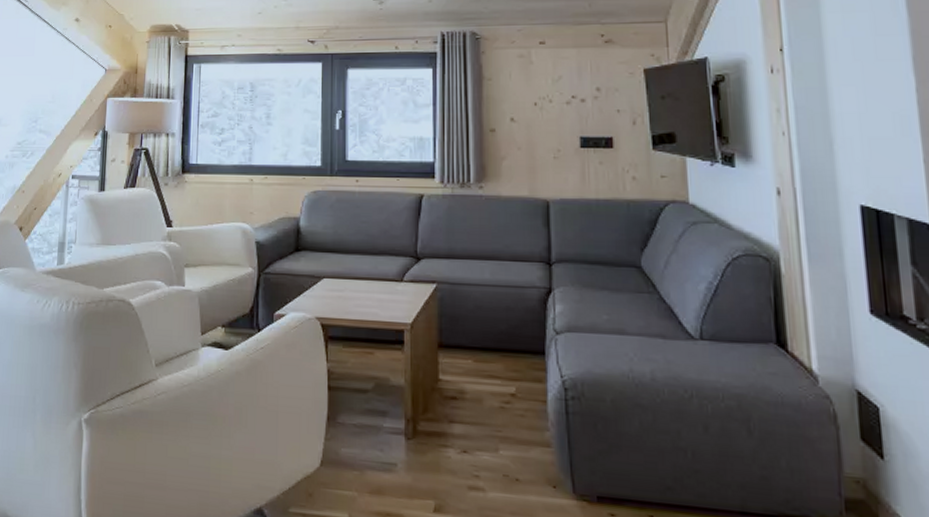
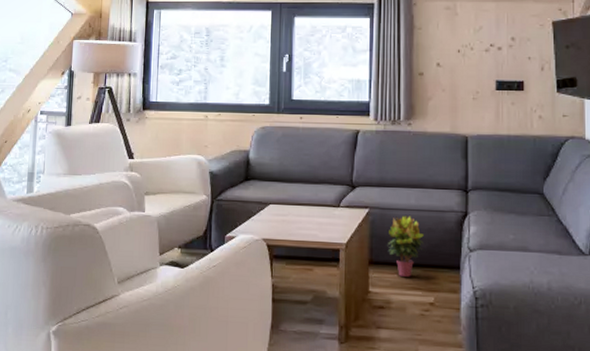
potted plant: none [459,292,503,363] -> present [387,215,425,277]

